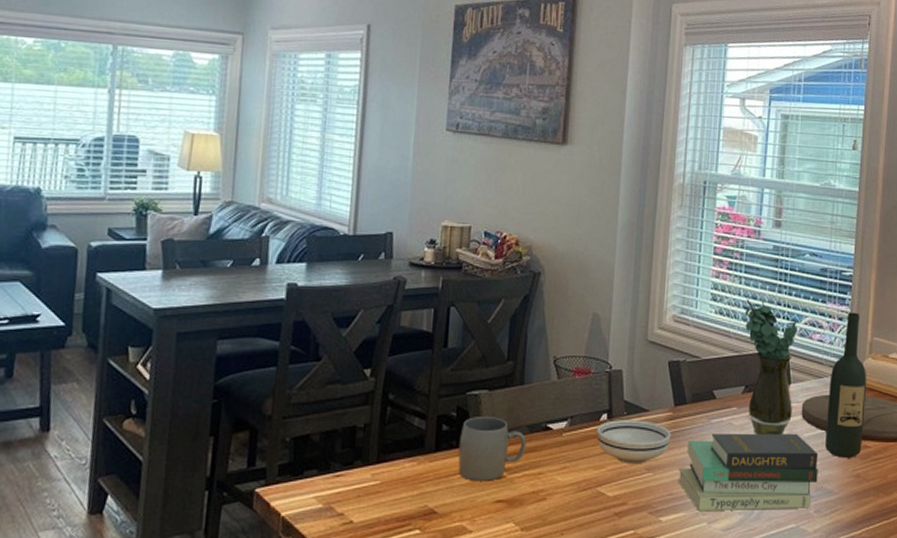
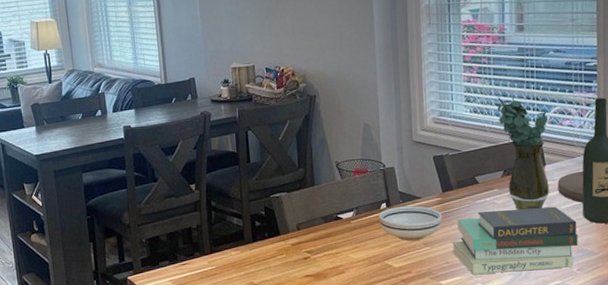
mug: present [458,415,527,481] -> none [270,212,323,262]

